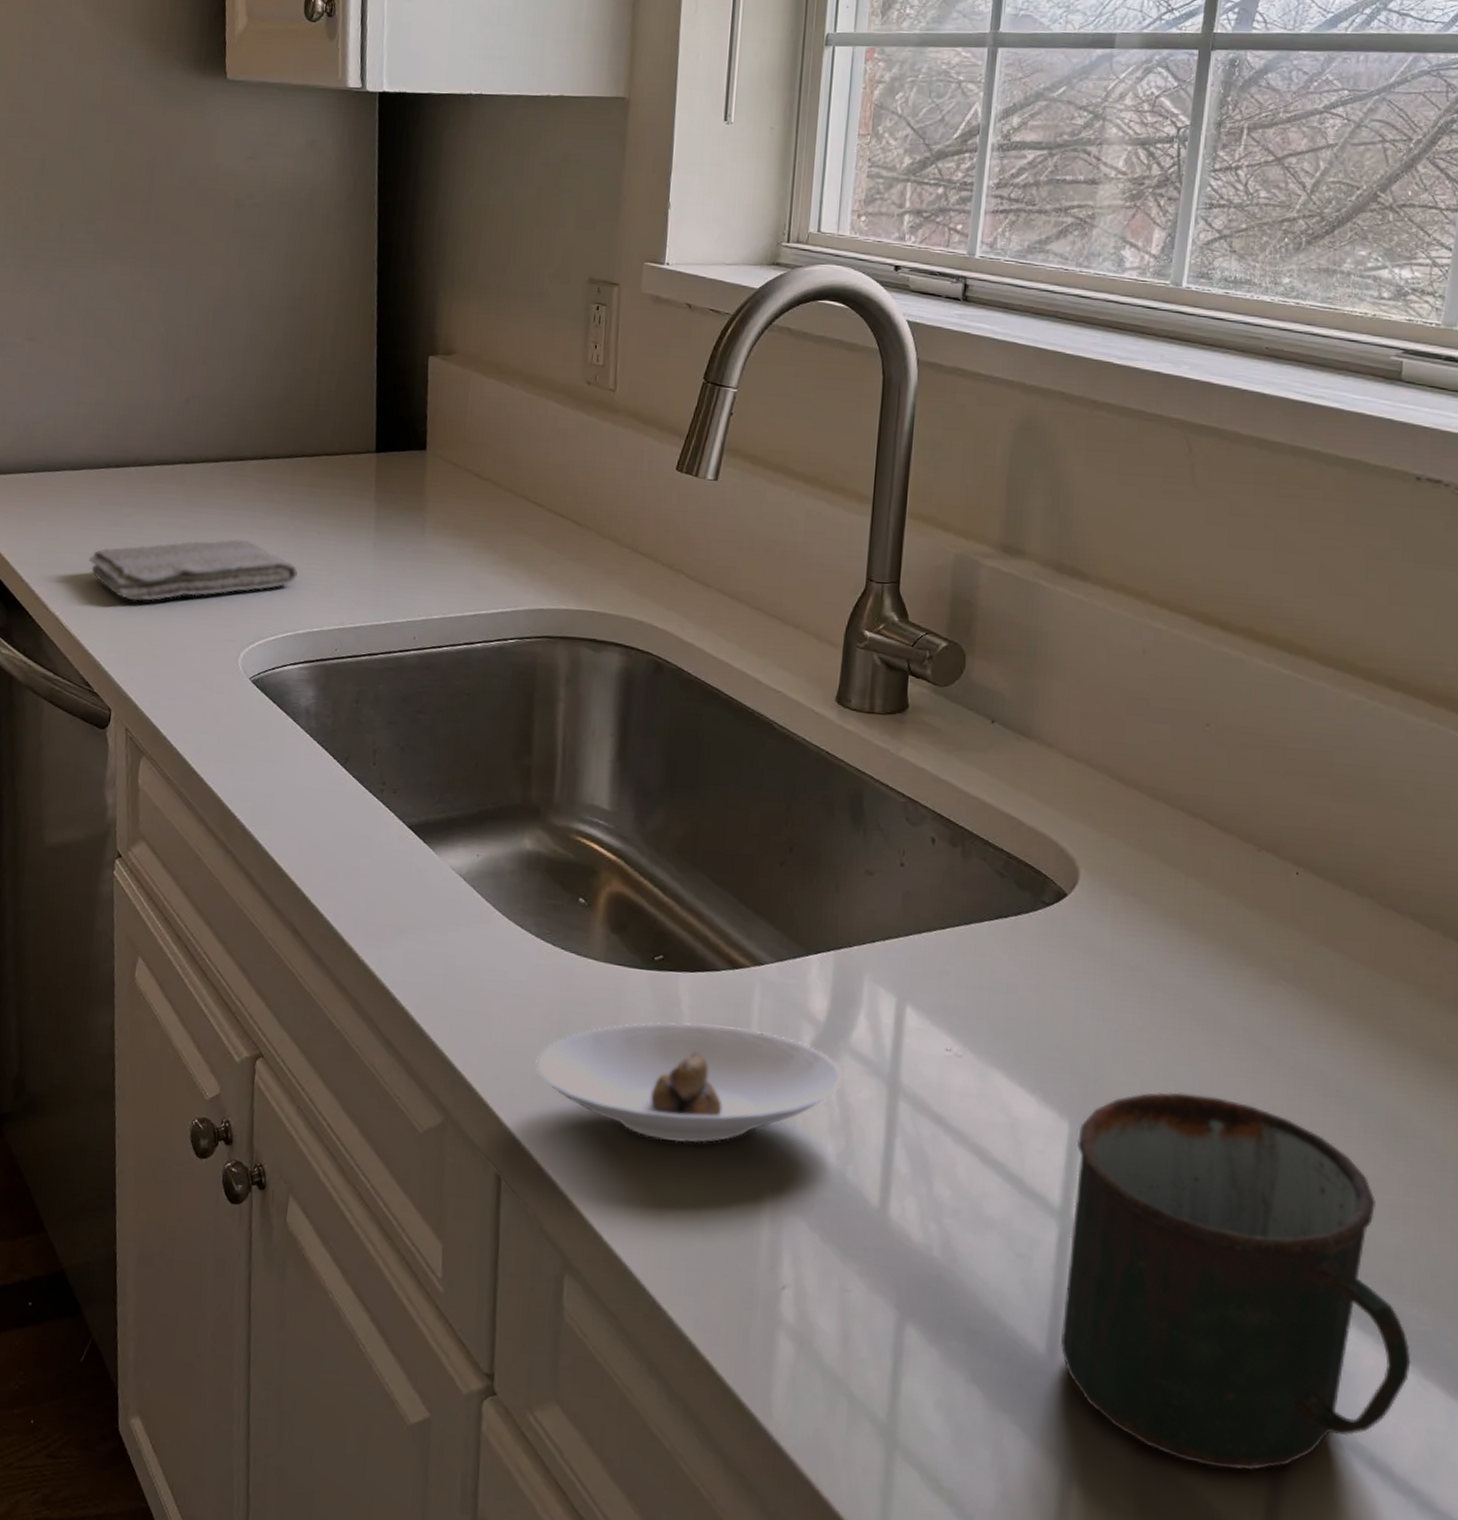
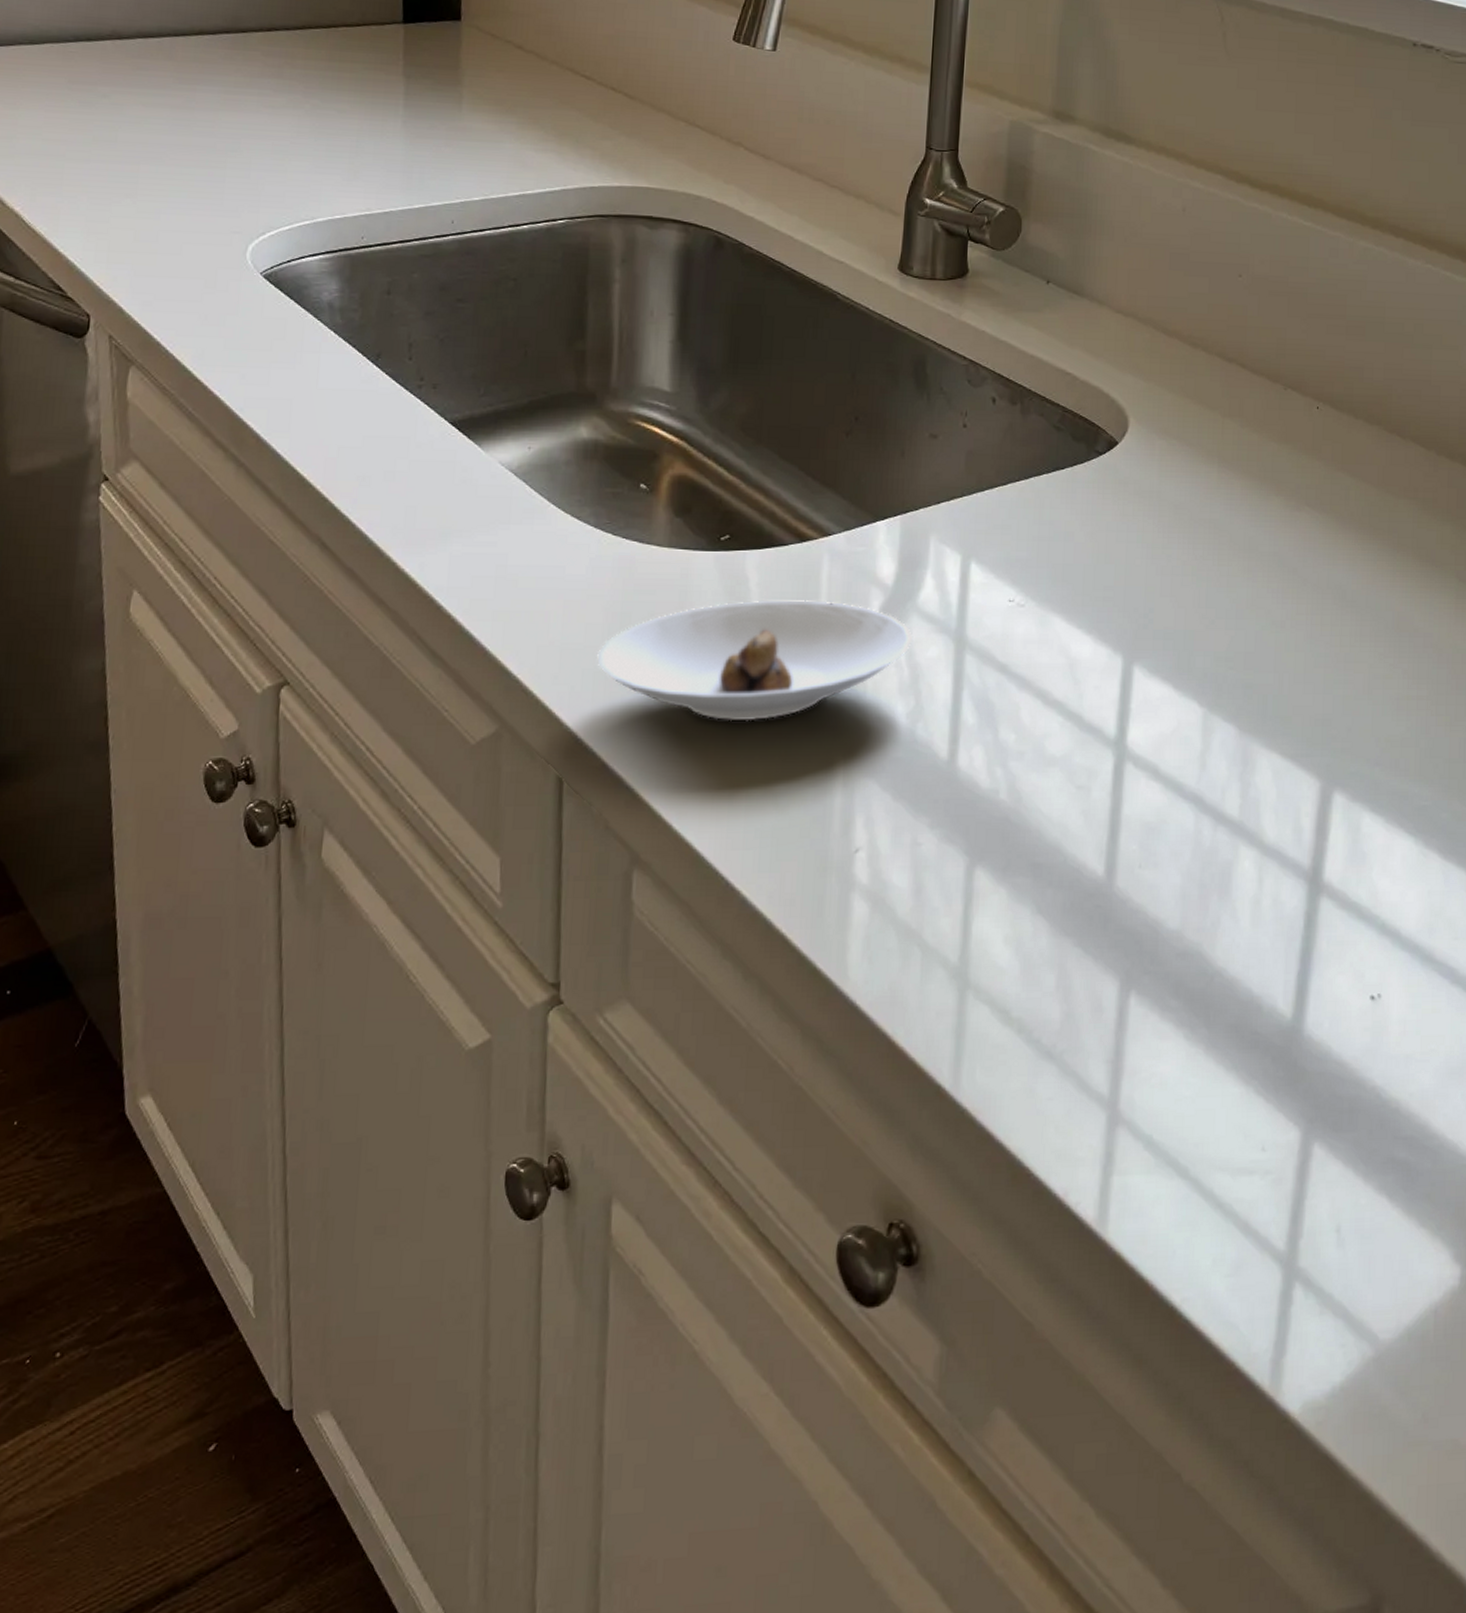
washcloth: present [88,538,298,601] -> none [55,119,316,192]
mug: present [1060,1092,1411,1471] -> none [1117,618,1415,956]

